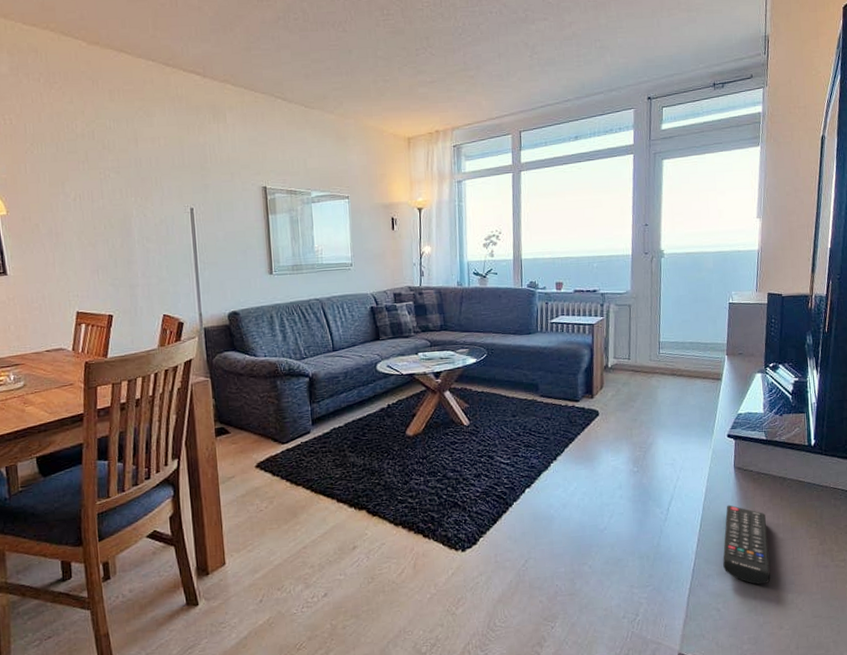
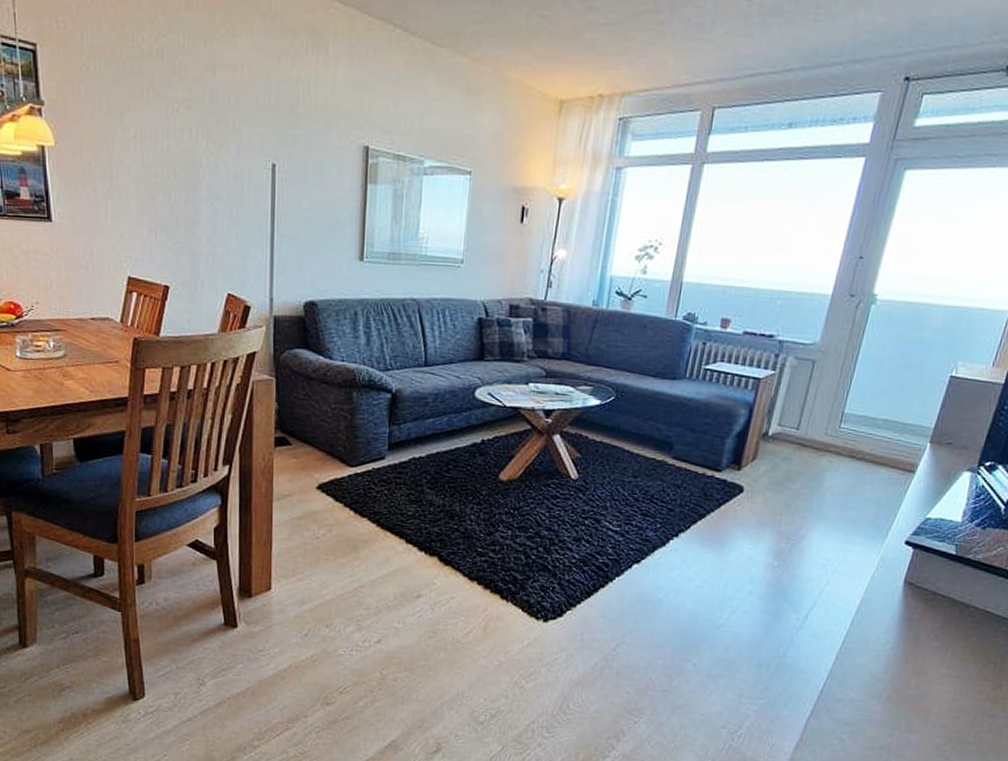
remote control: present [723,505,771,585] -> none [860,624,931,722]

